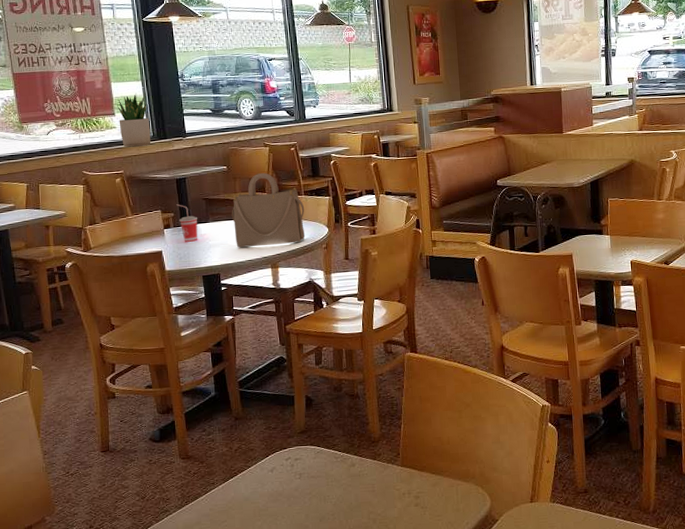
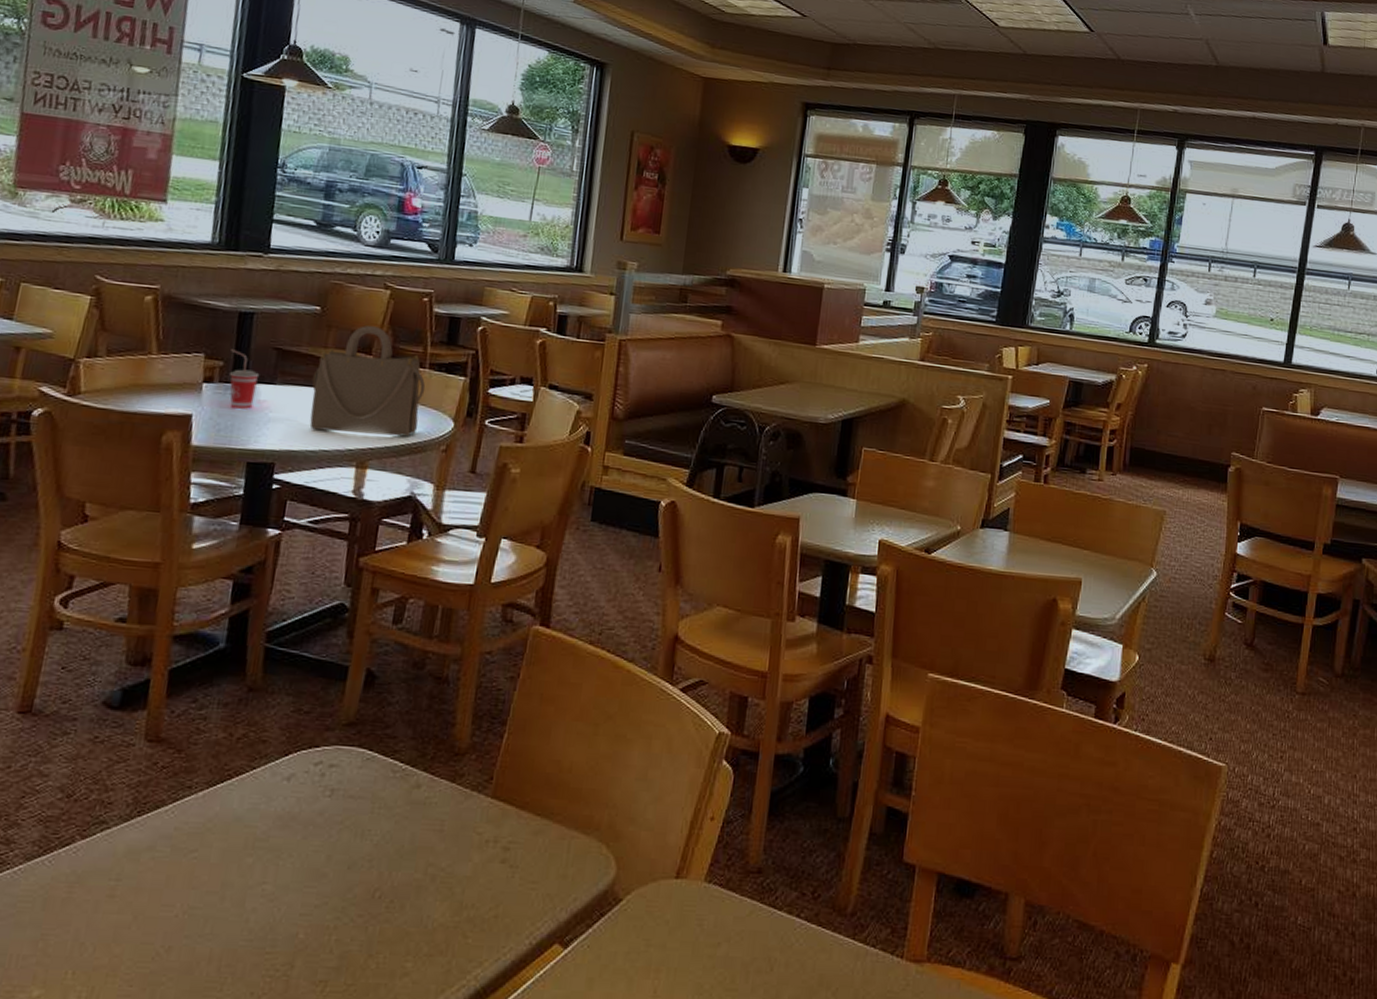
planter: present [117,92,151,147] -> none [168,176,222,256]

